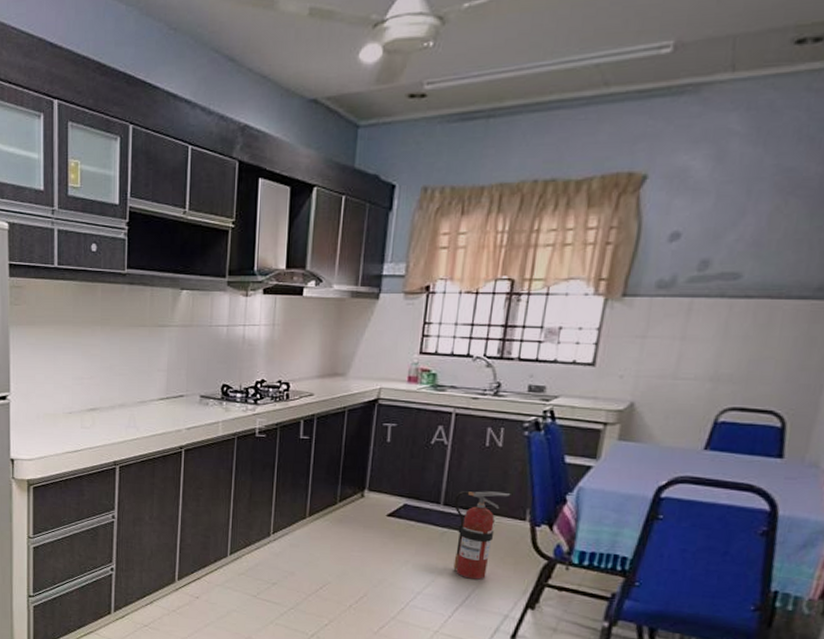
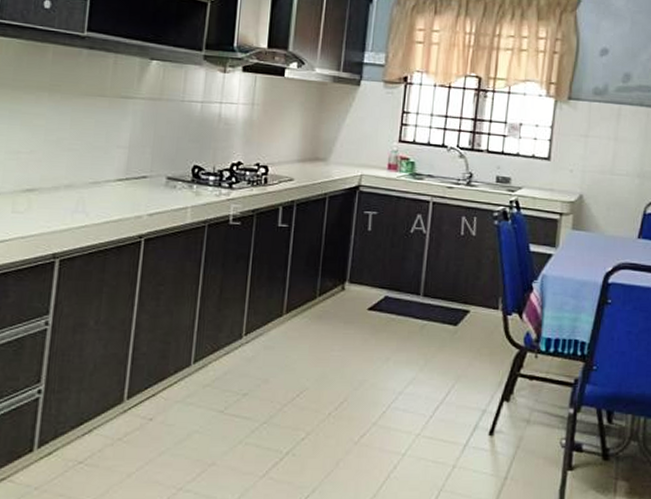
fire extinguisher: present [453,491,511,580] -> none [433,280,485,374]

